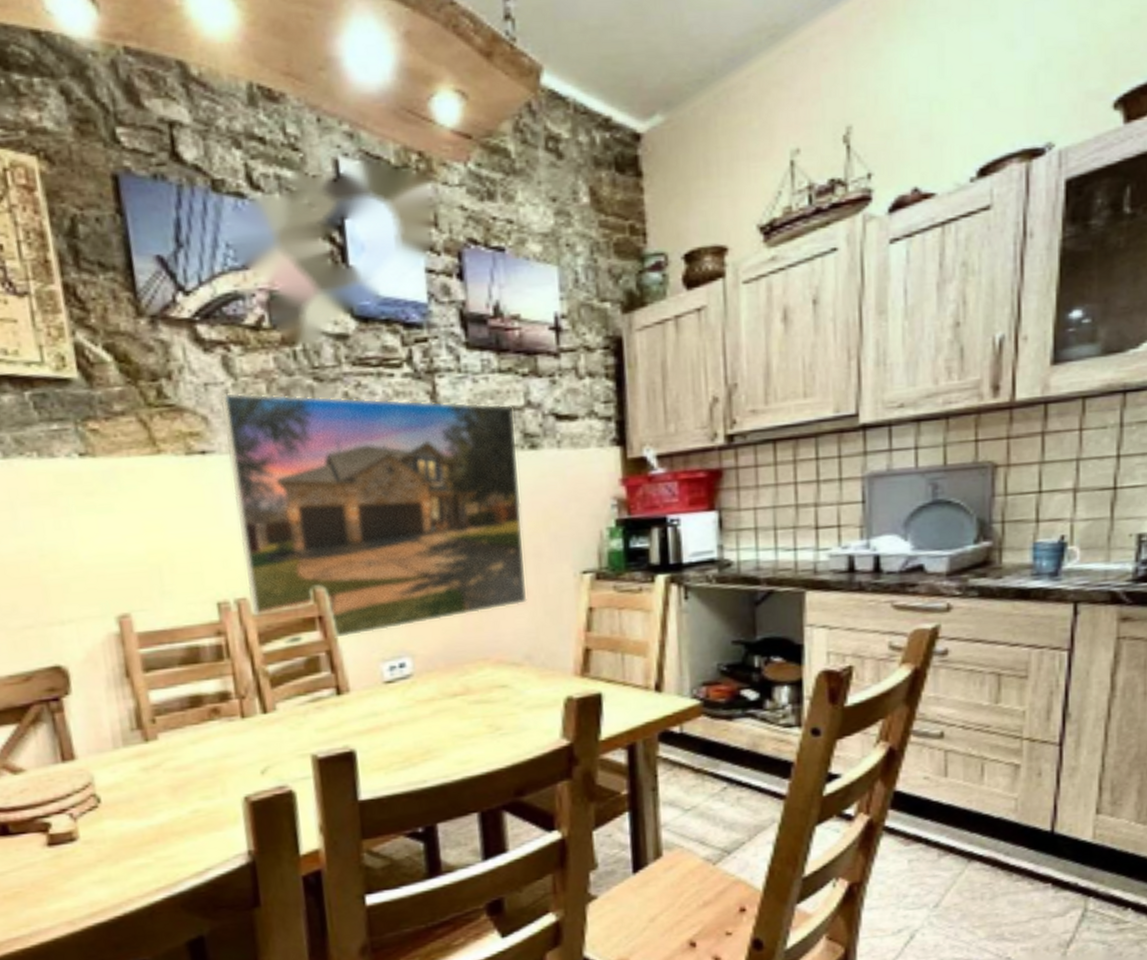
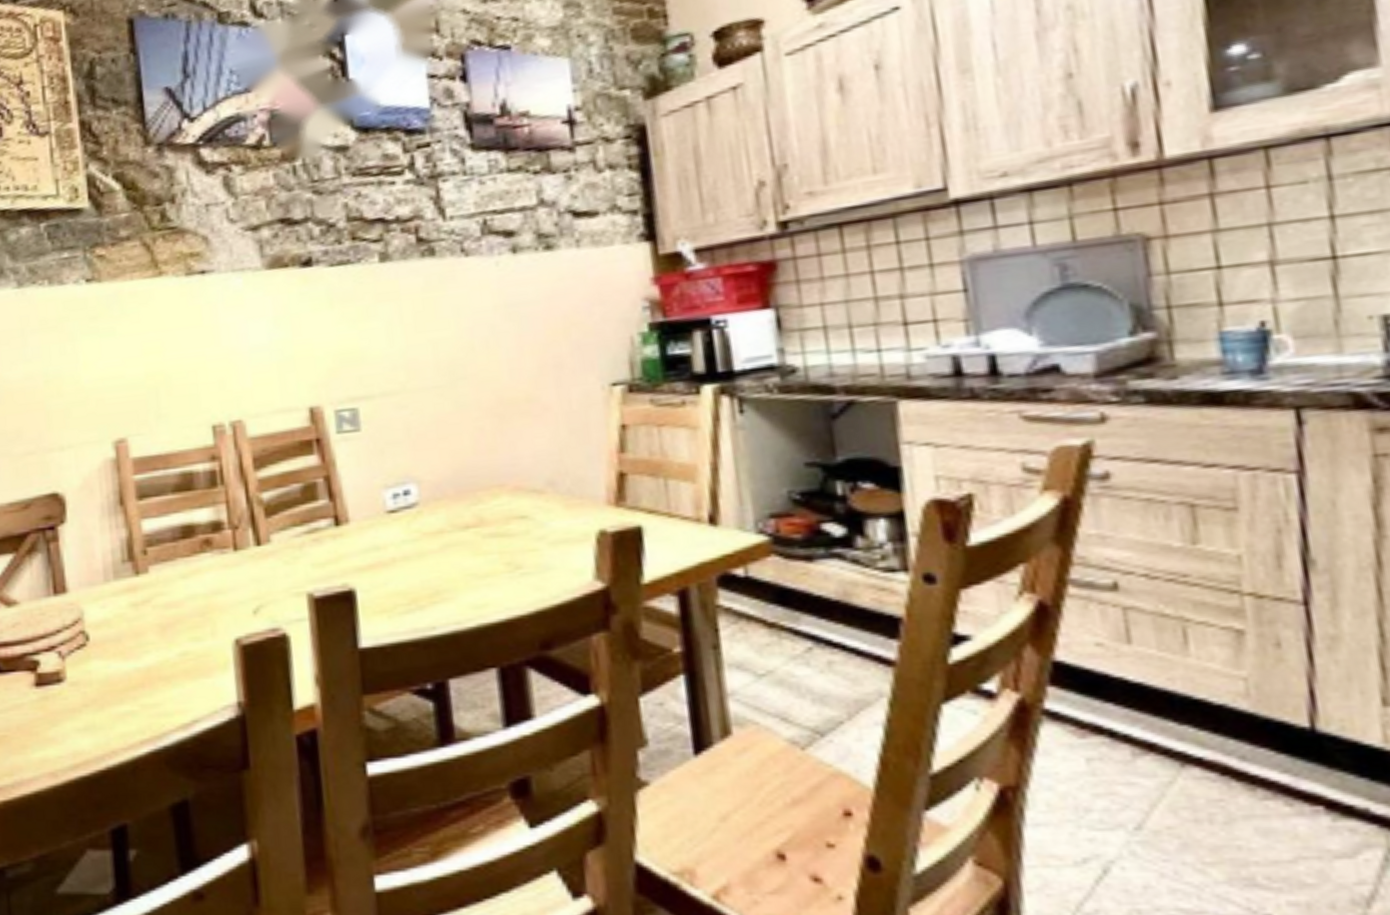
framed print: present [220,392,527,645] -> none [220,204,548,471]

